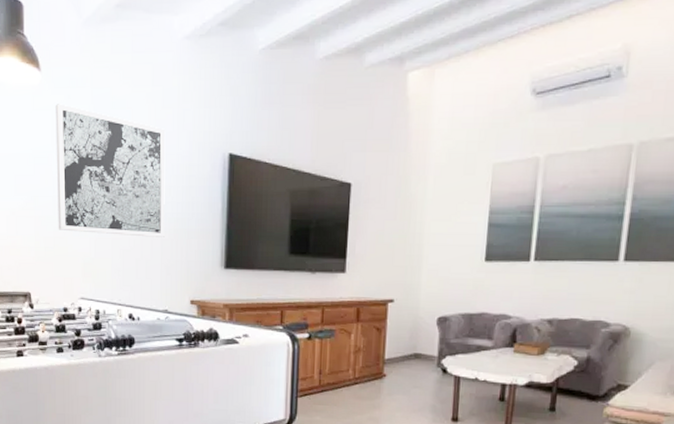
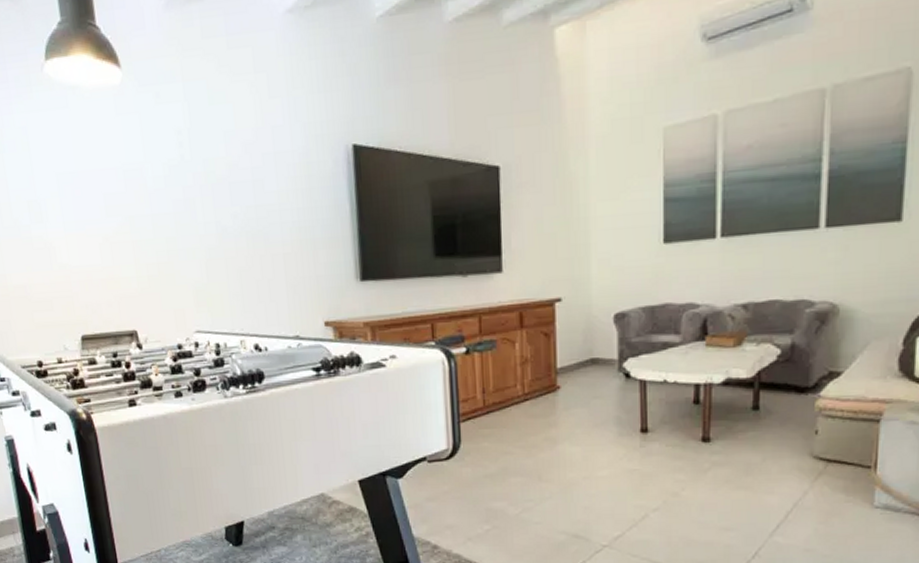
wall art: present [55,104,166,237] -> none [142,104,287,255]

